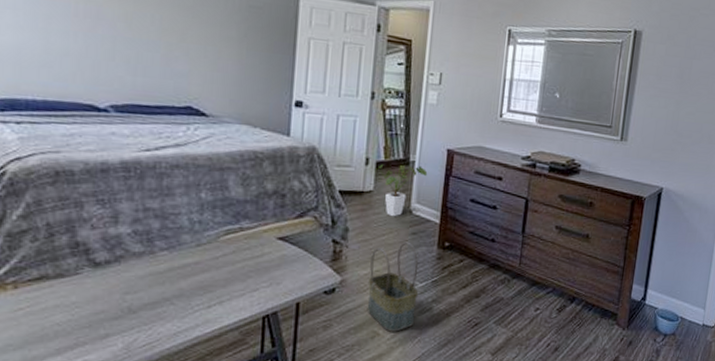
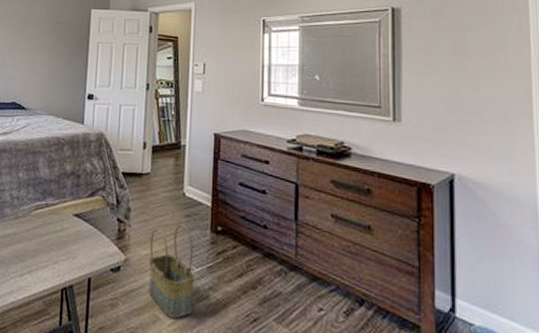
house plant: present [374,164,428,217] -> none [151,148,198,199]

